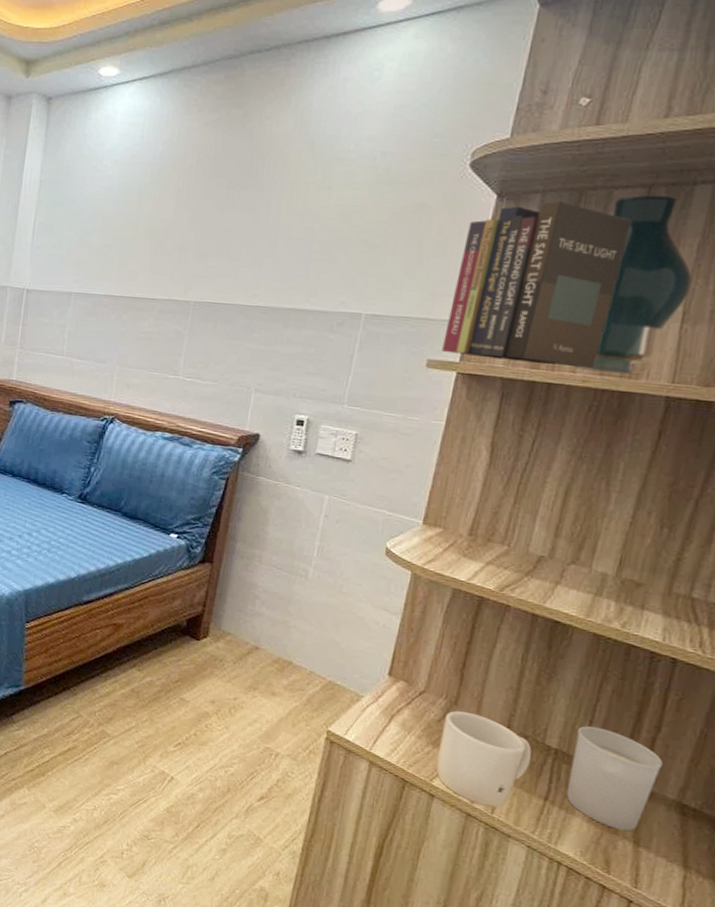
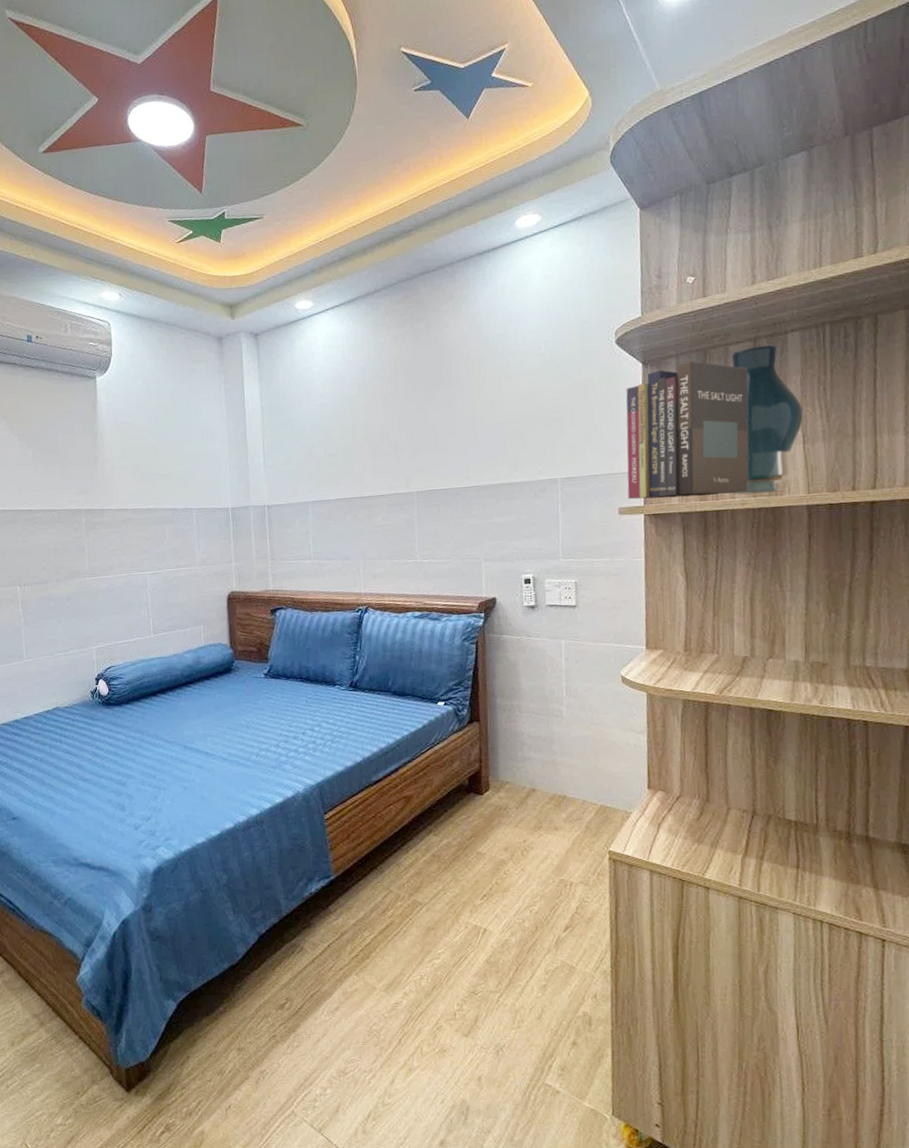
mug: present [436,710,532,808] -> none [702,805,779,887]
candle holder: present [566,726,664,831] -> none [808,793,880,880]

